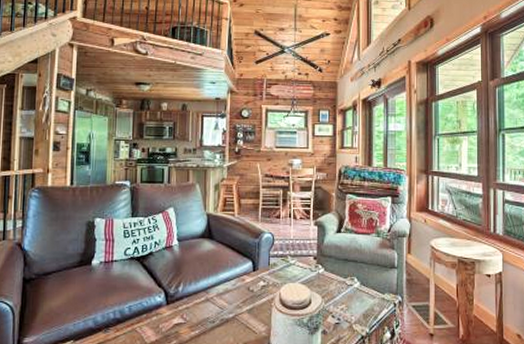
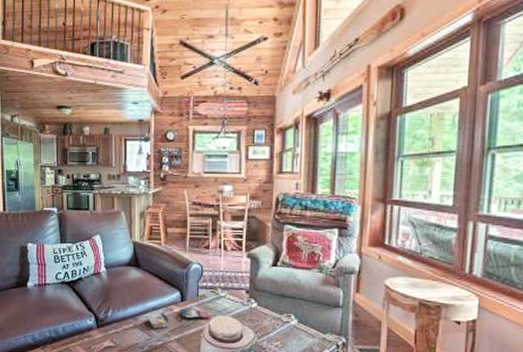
magazine: none [218,278,282,301] -> present [146,308,211,329]

